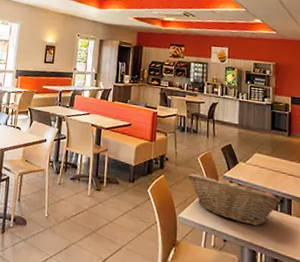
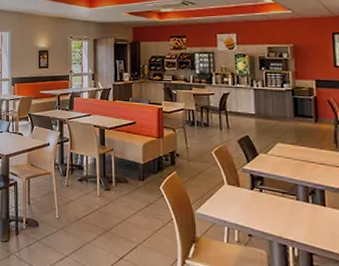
fruit basket: present [187,173,280,226] -> none [202,168,311,219]

